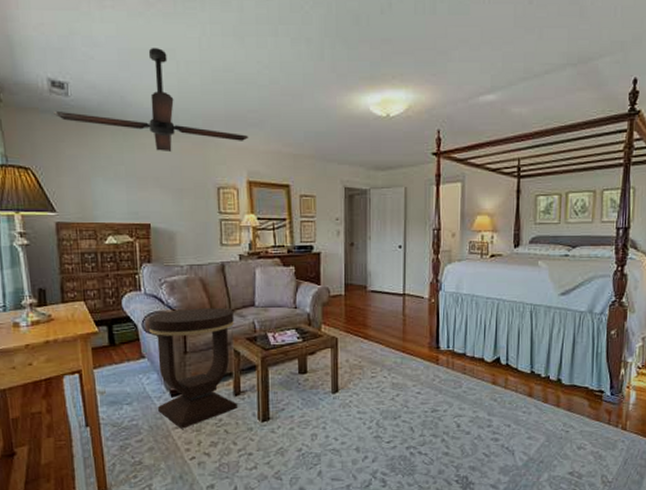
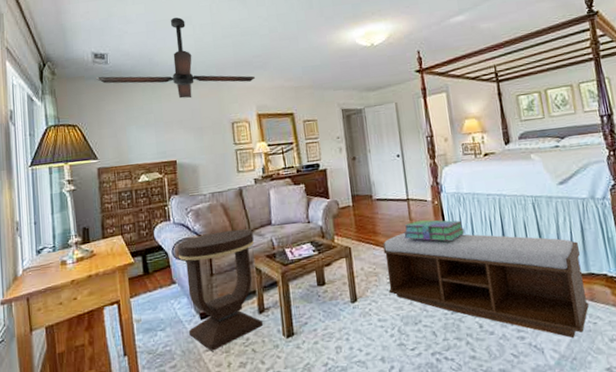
bench: none [371,329,568,444] -> present [382,233,590,339]
stack of books: none [395,317,457,342] -> present [404,219,465,242]

